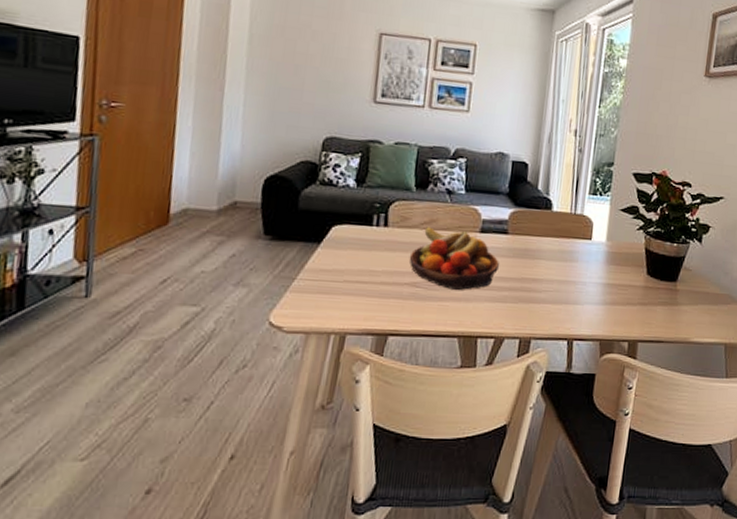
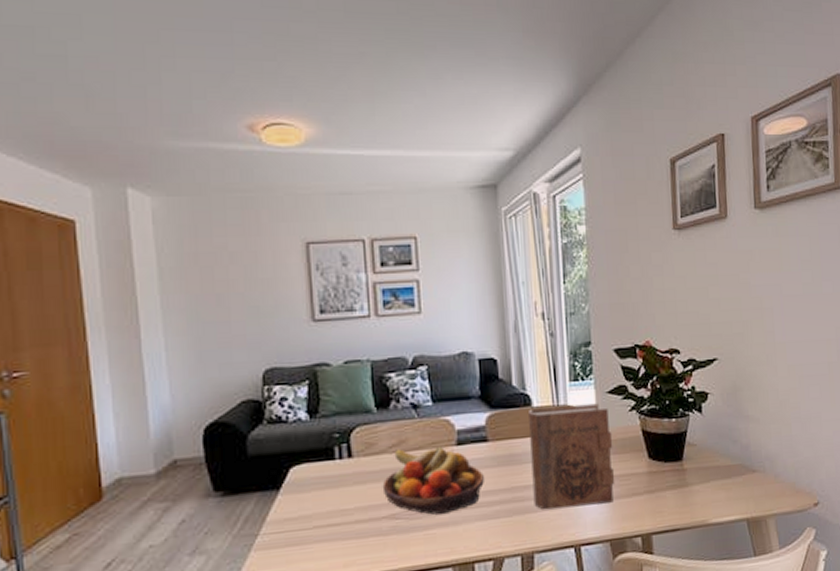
book: none [539,212,619,307] -> present [529,403,615,510]

